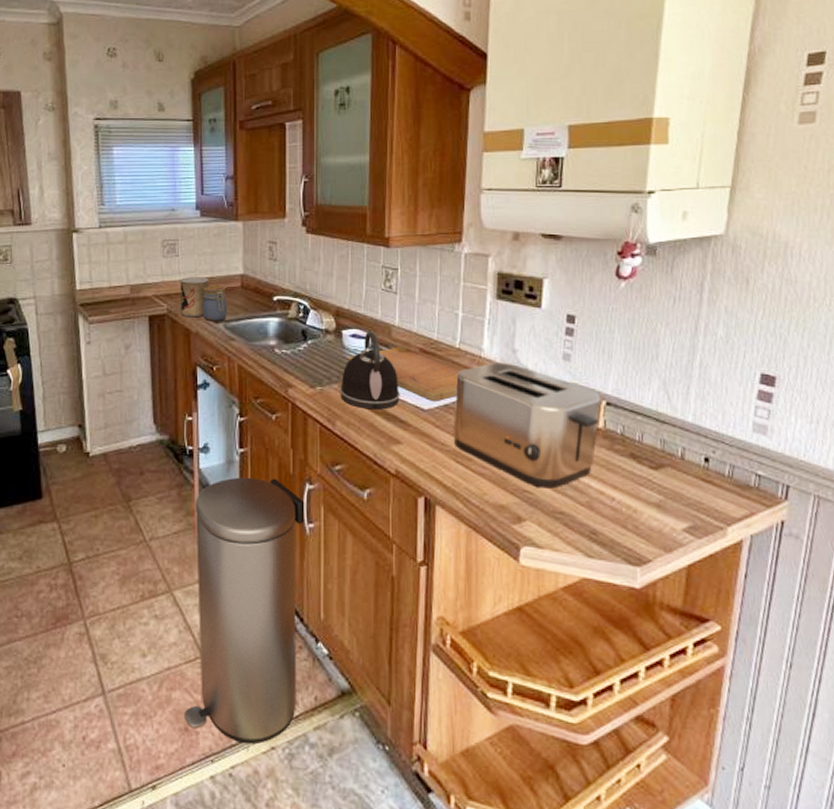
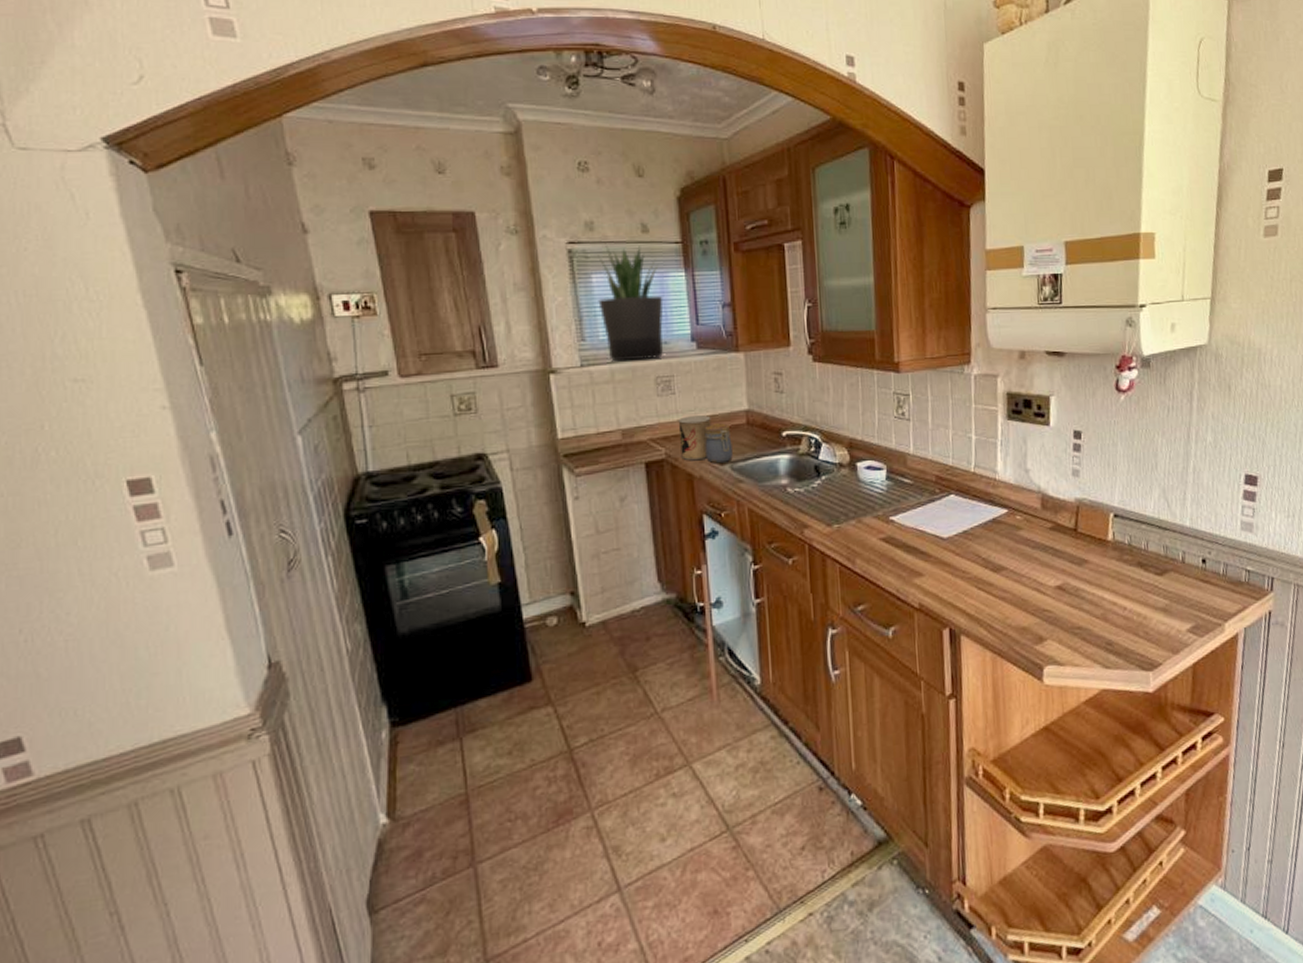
planter: none [117,120,173,225] -> present [598,243,664,362]
pedal bin: present [183,477,305,745] -> none [711,626,833,916]
kettle: present [340,331,400,410] -> none [858,461,919,544]
cutting board: present [348,347,468,401] -> none [865,475,984,529]
toaster: present [453,362,601,489] -> none [973,483,1109,606]

